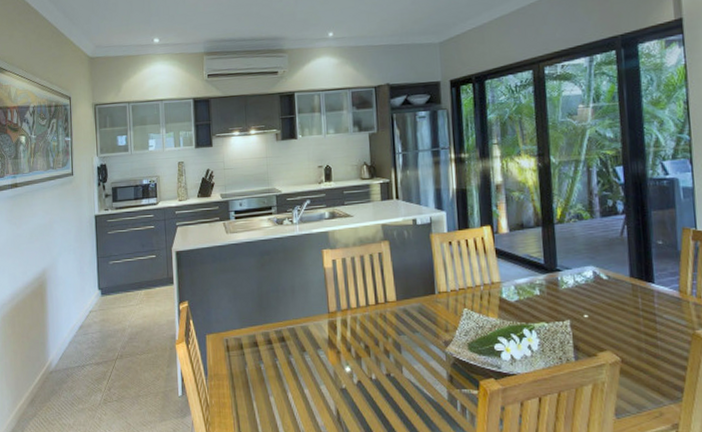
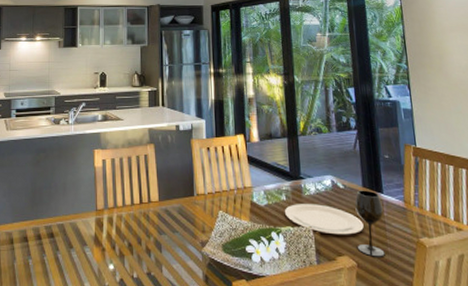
plate: none [537,296,630,330] -> present [284,203,364,235]
wineglass: none [620,280,655,352] -> present [355,190,385,257]

